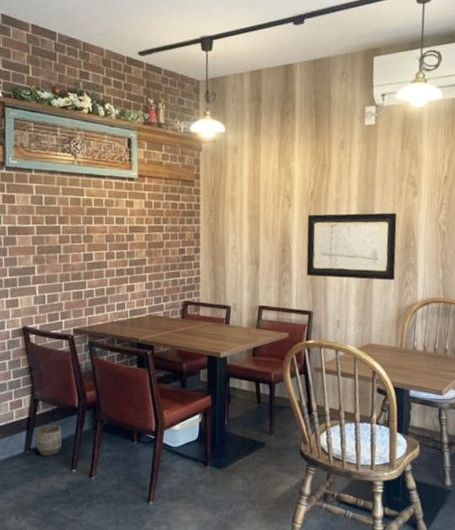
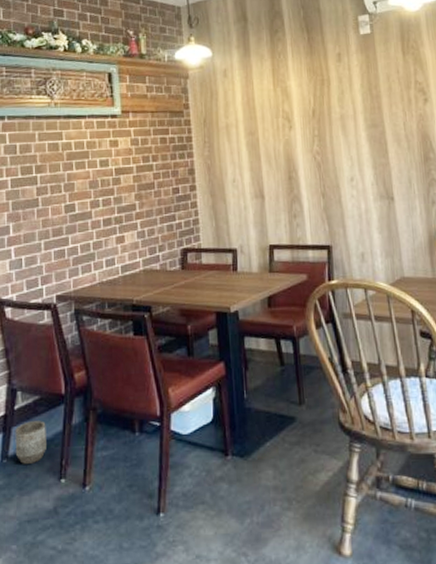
wall art: present [306,212,397,281] -> none [311,124,420,204]

